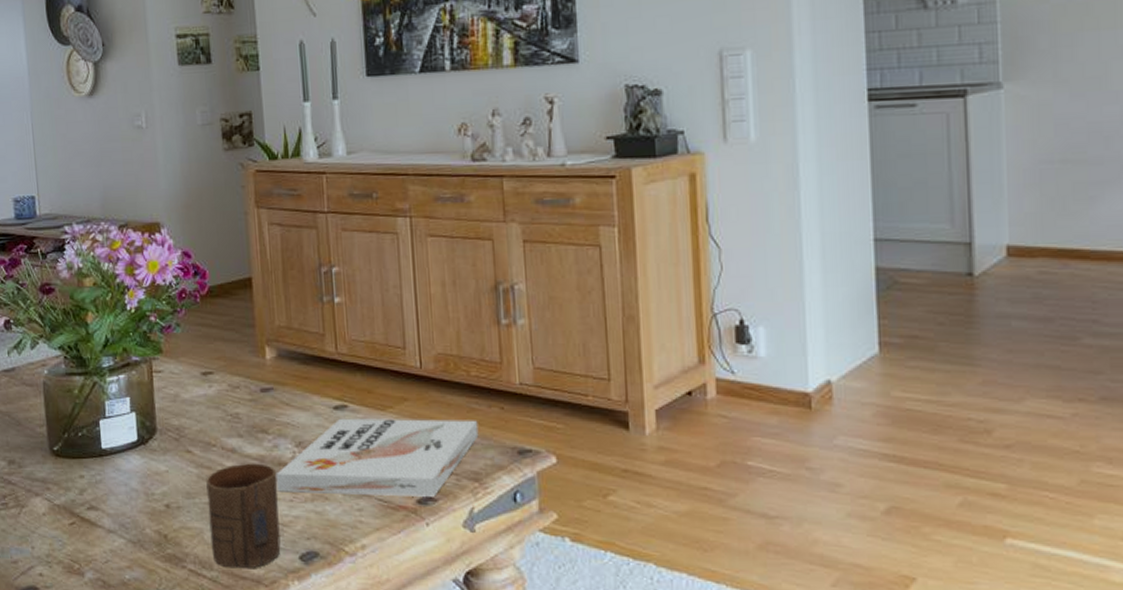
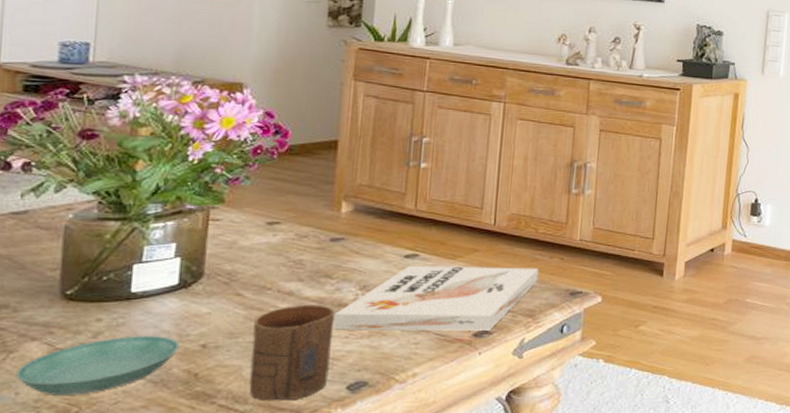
saucer: none [29,494,148,552] -> present [15,336,179,395]

